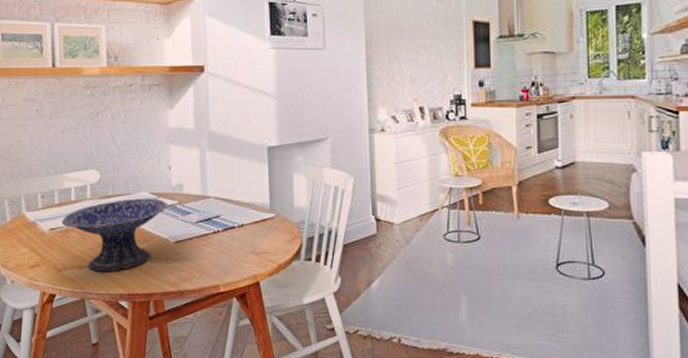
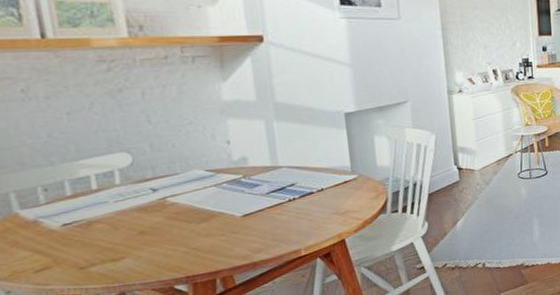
decorative bowl: present [61,198,169,272] -> none [79,175,231,262]

